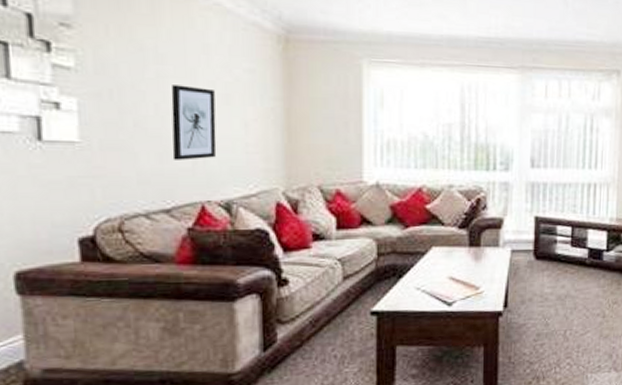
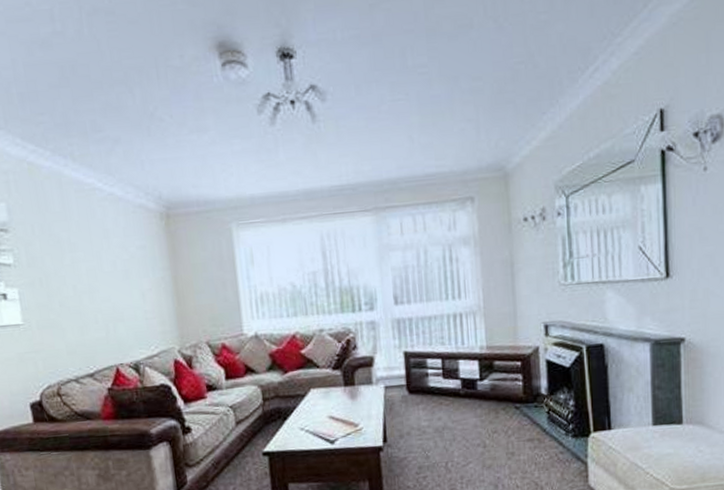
wall art: present [171,85,217,160] -> none [84,267,123,332]

